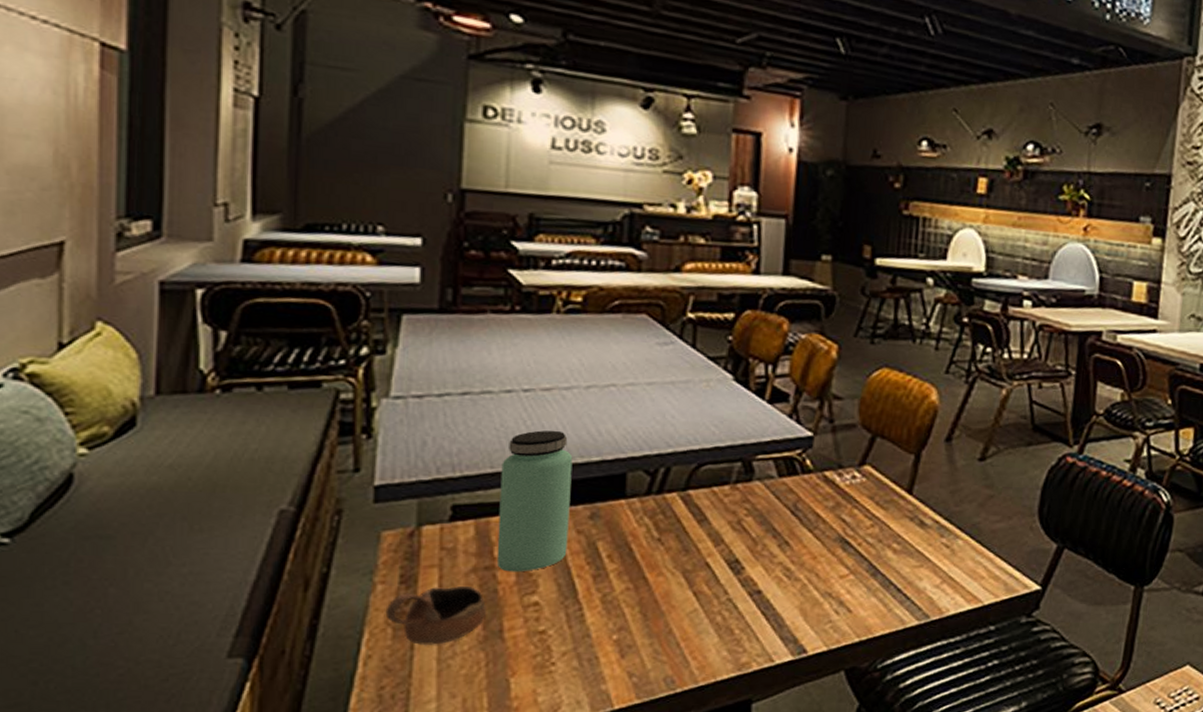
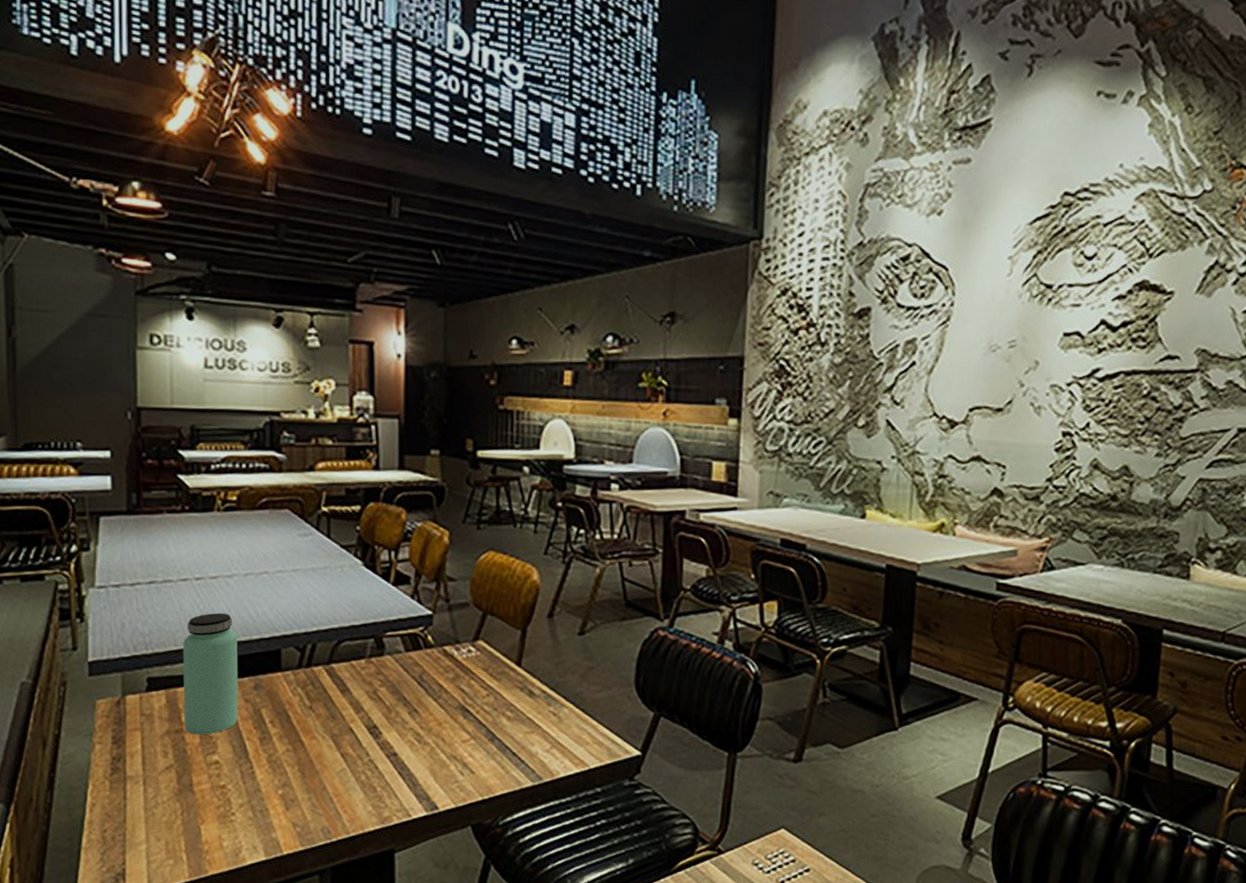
cup: present [385,585,486,646] -> none [103,746,179,797]

